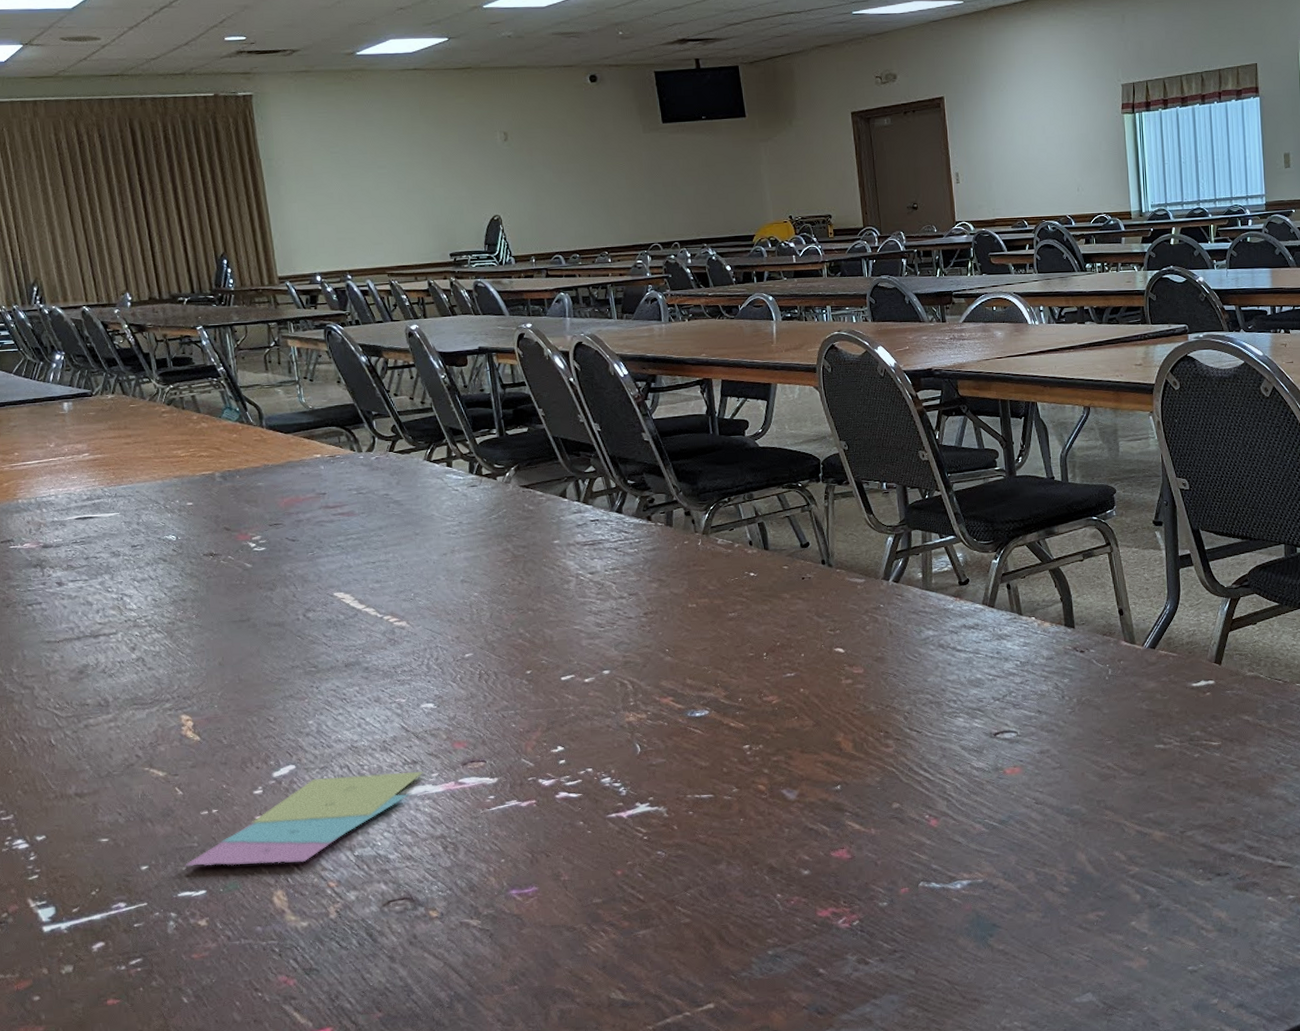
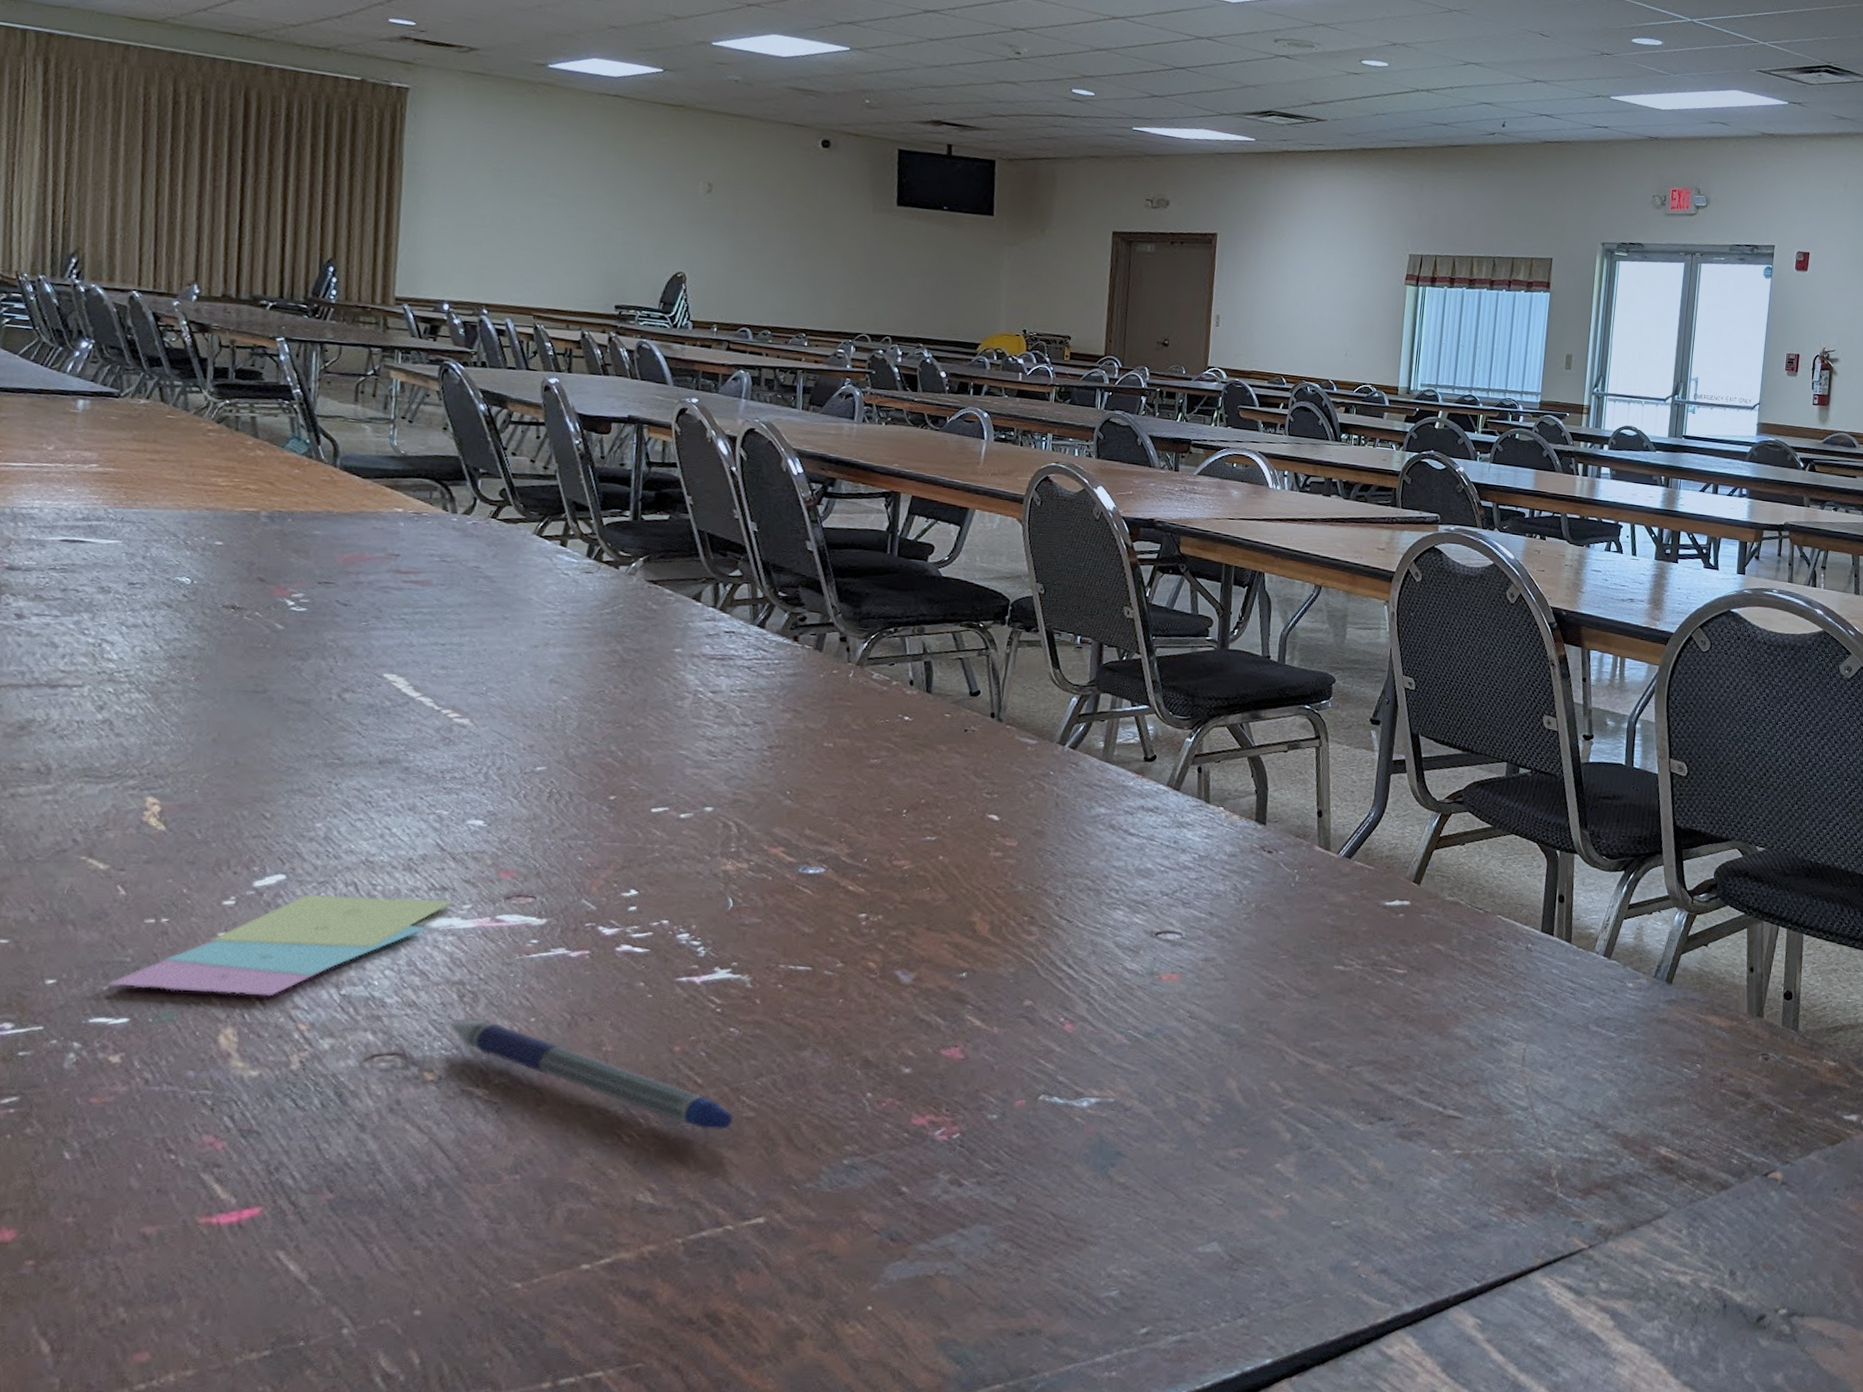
pen: none [440,865,674,936] -> present [448,1020,734,1130]

